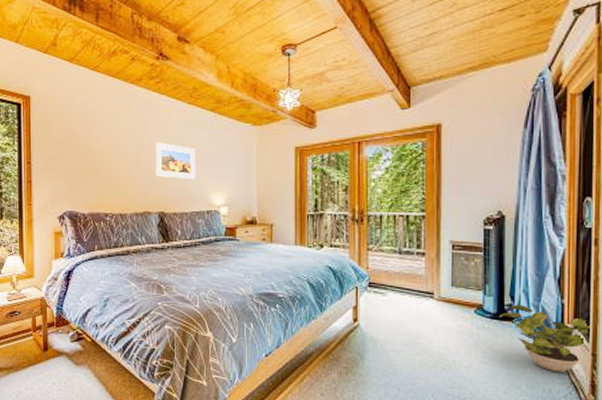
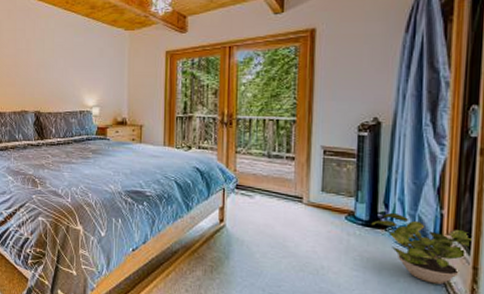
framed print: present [155,142,195,180] -> none [32,46,70,82]

